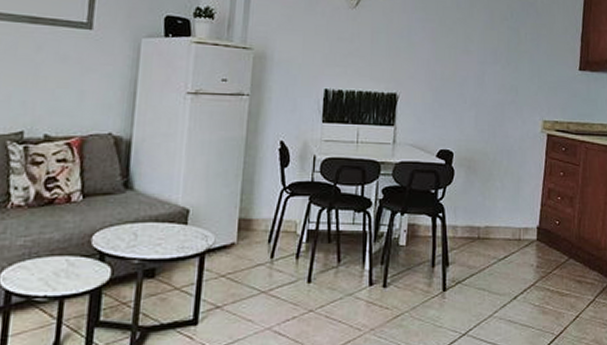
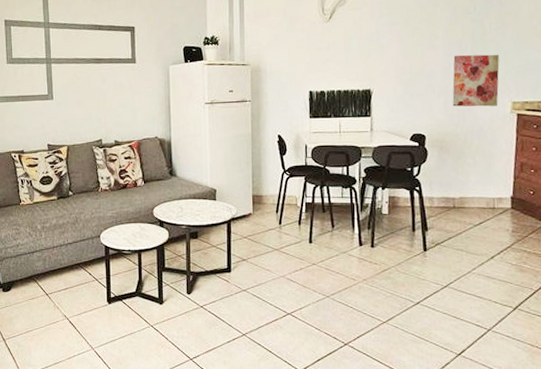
wall art: none [484,63,533,124] -> present [452,54,500,107]

